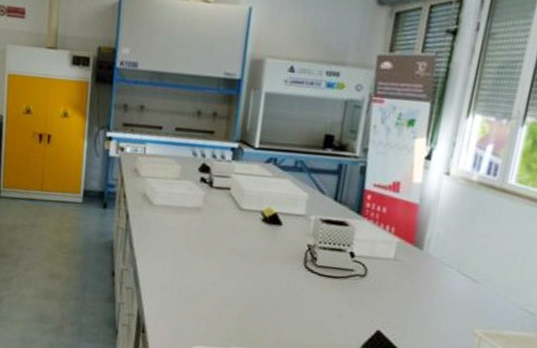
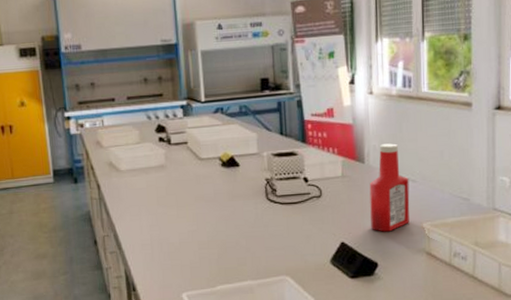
ketchup bottle: none [414,233,470,331] -> present [369,143,410,232]

